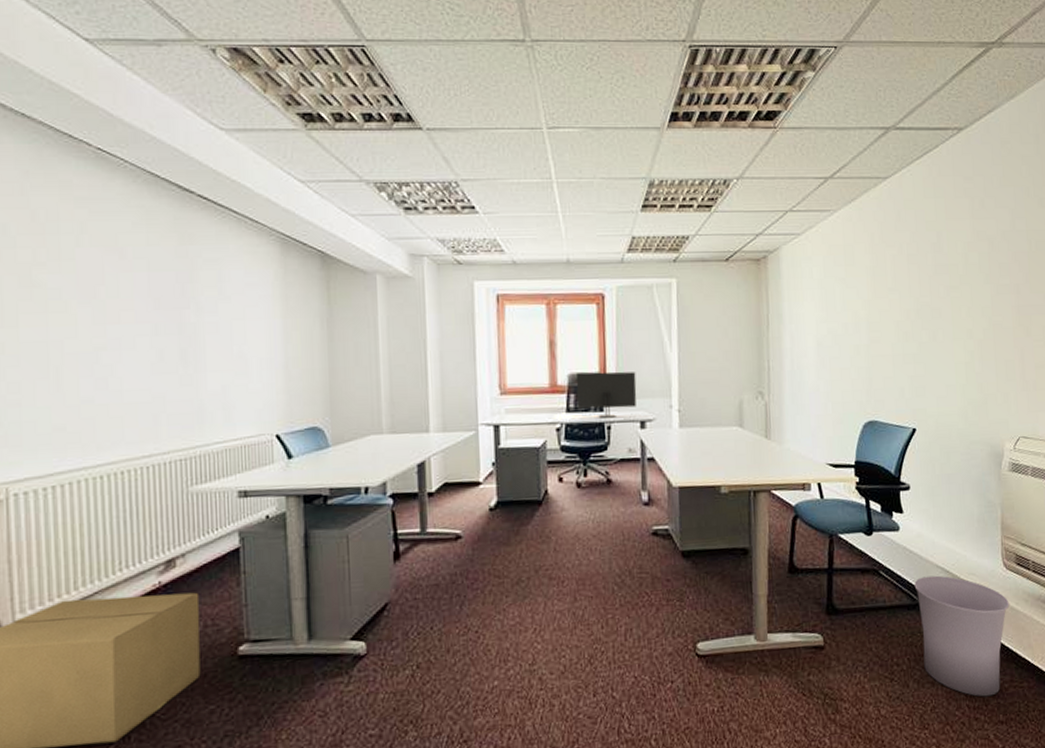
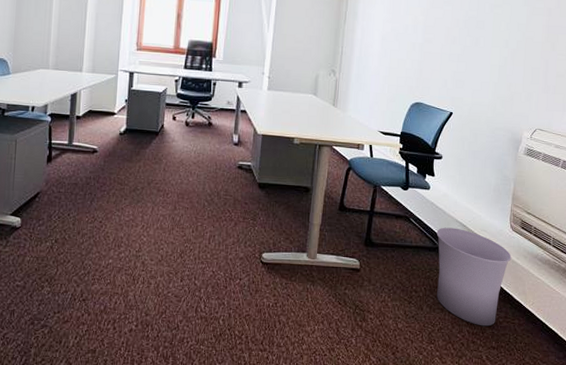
computer monitor: present [564,371,637,418] -> none [185,40,240,77]

